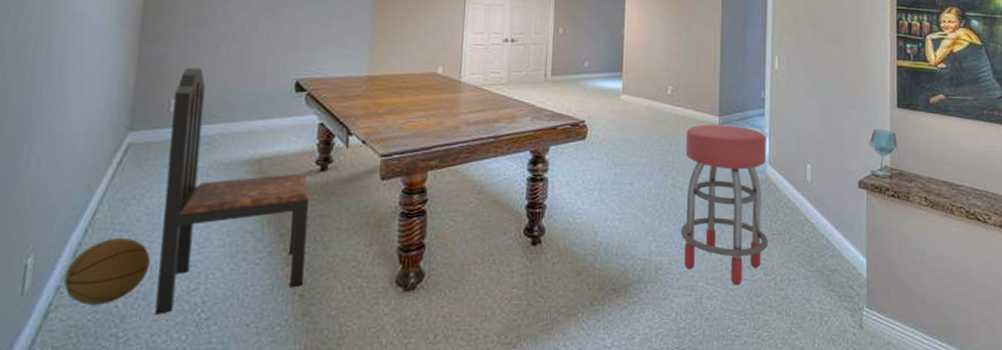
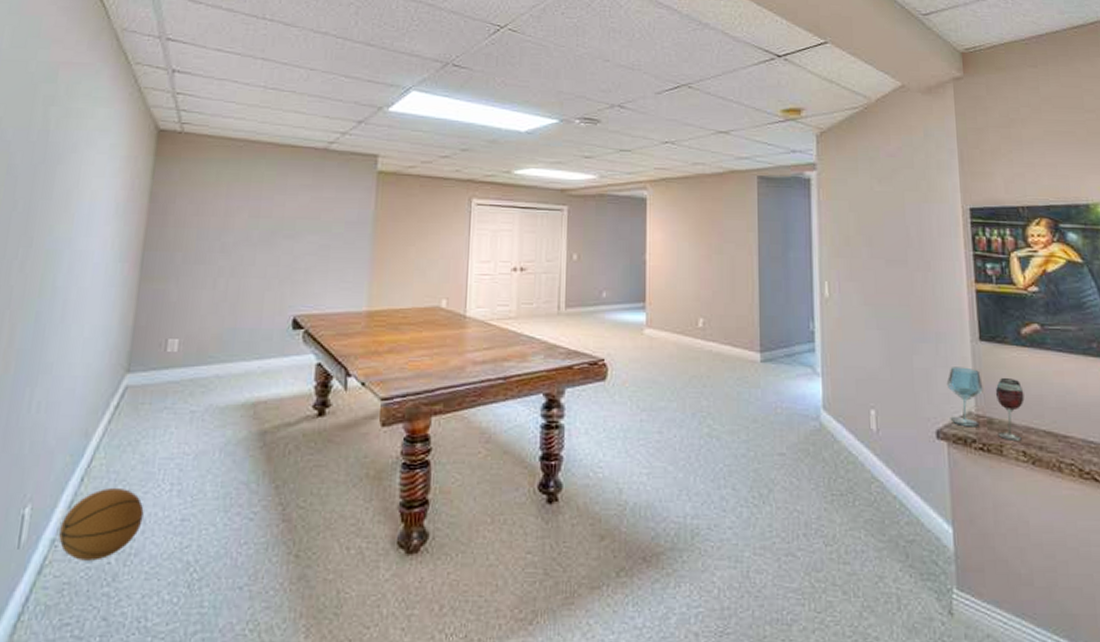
dining chair: present [154,67,310,315] -> none [146,305,306,573]
stool: present [680,124,768,286] -> none [719,362,827,557]
wineglass: none [906,139,929,189] -> present [995,378,1025,441]

